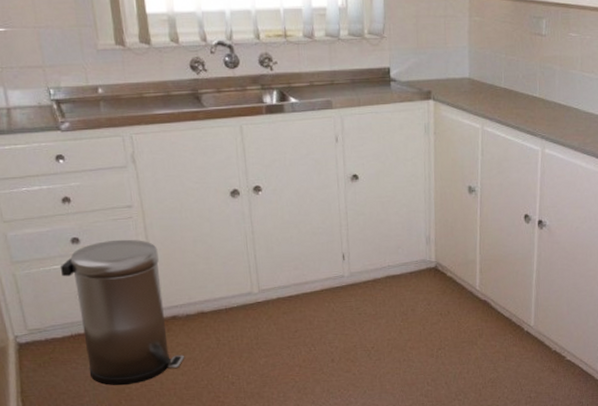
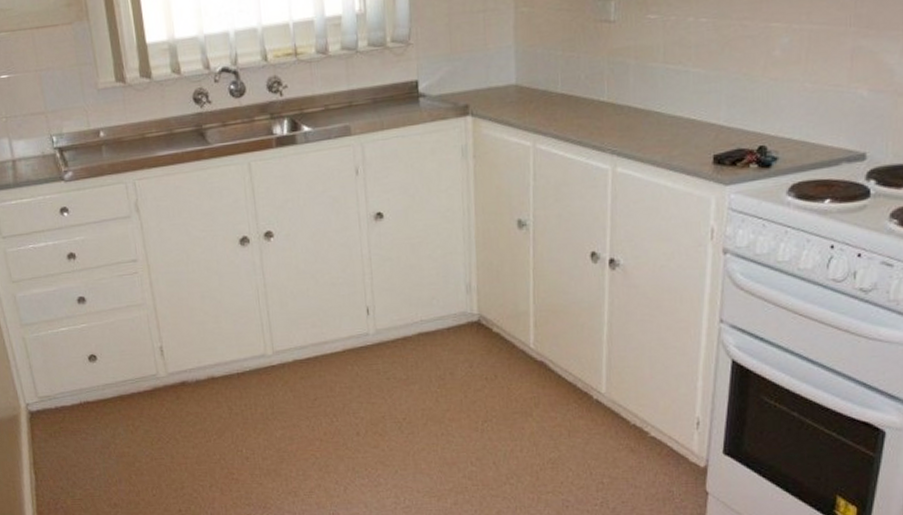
pedal bin: present [60,239,185,385] -> none [67,297,196,458]

